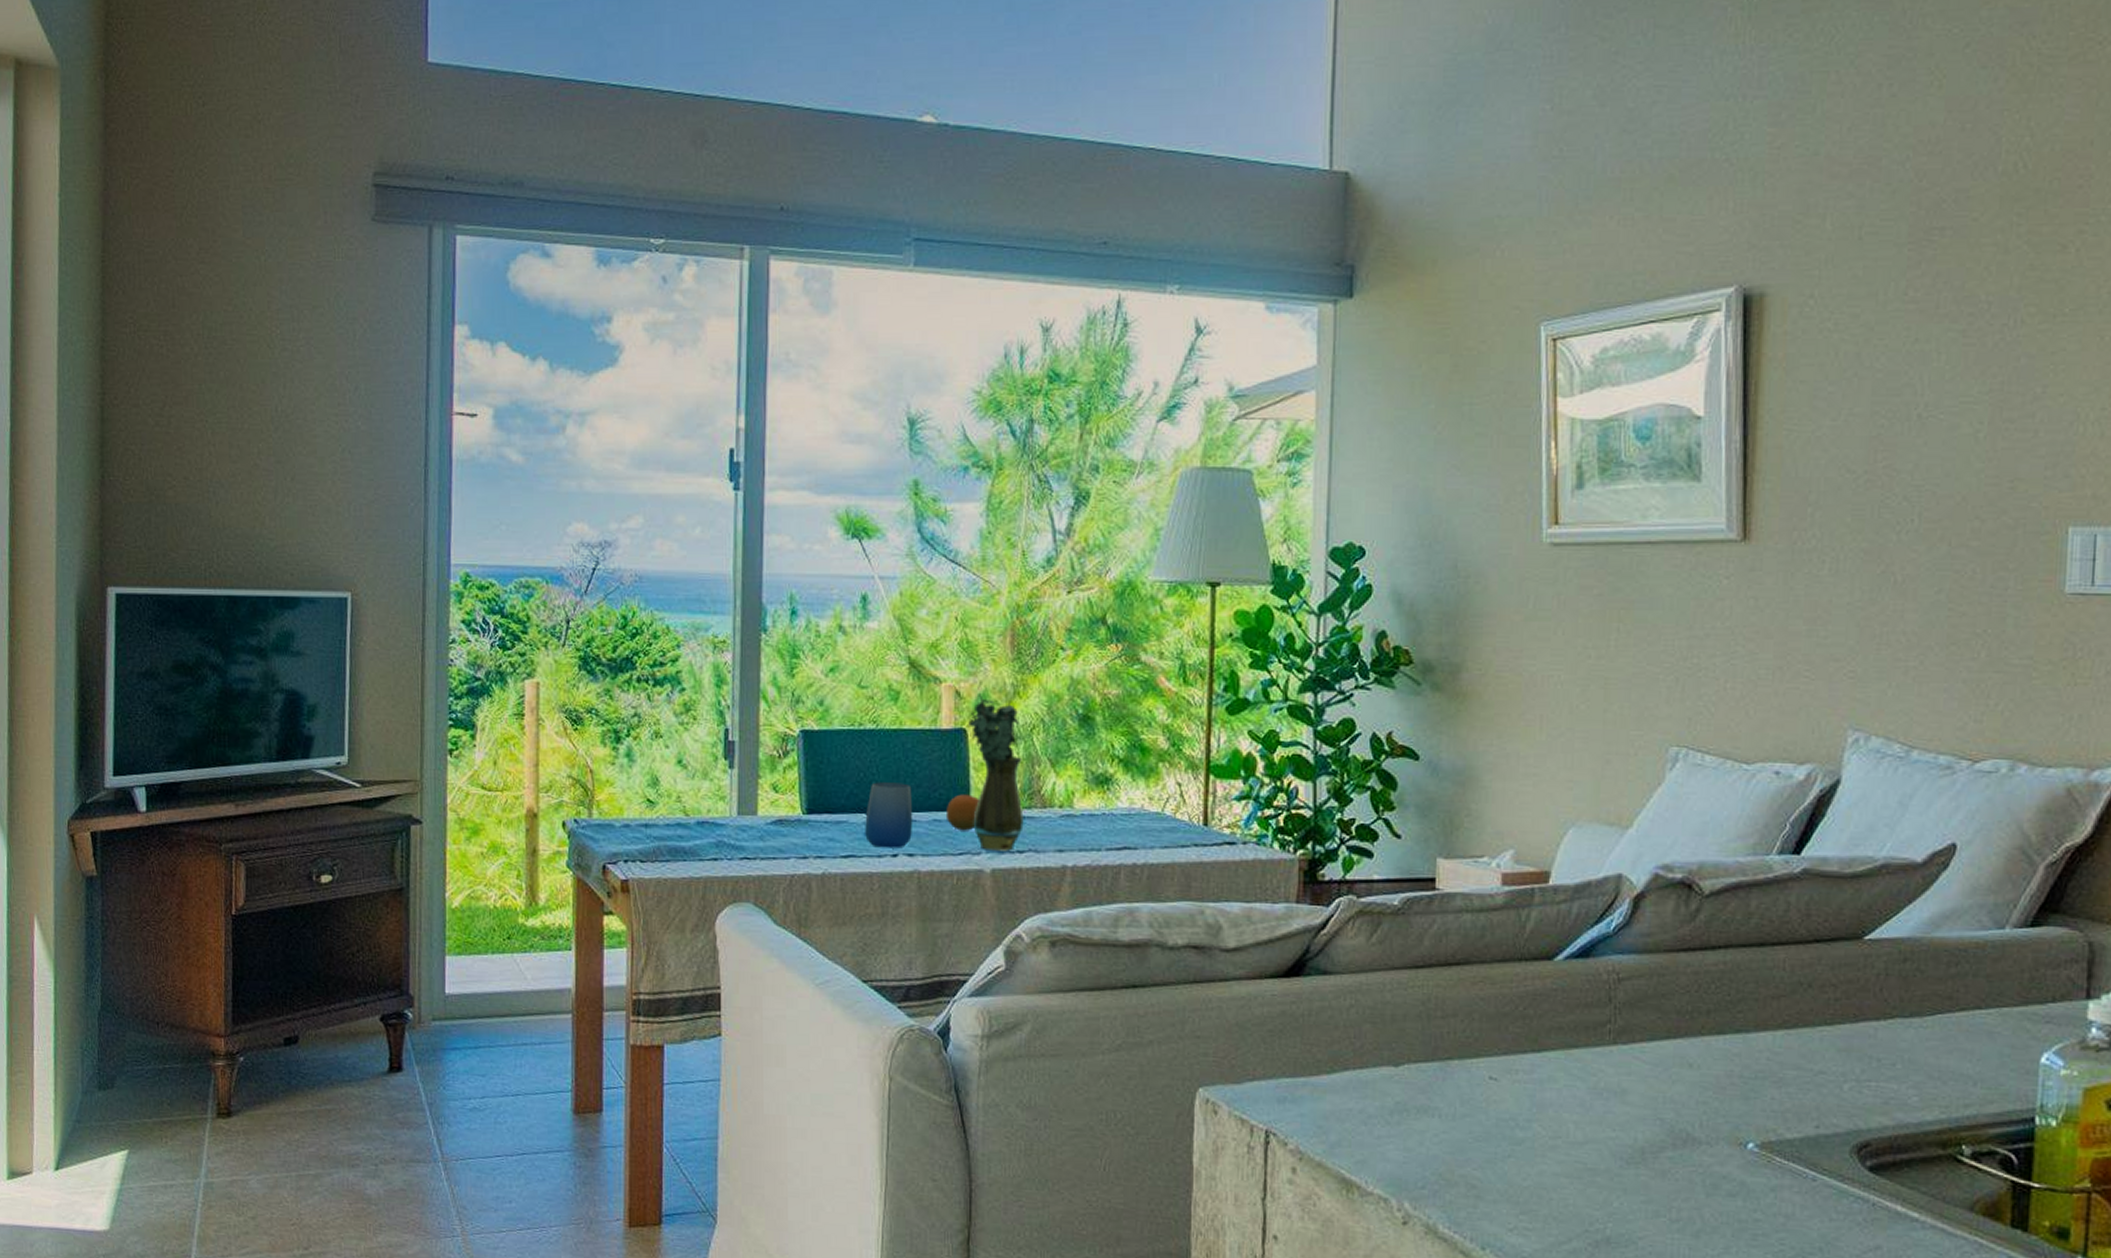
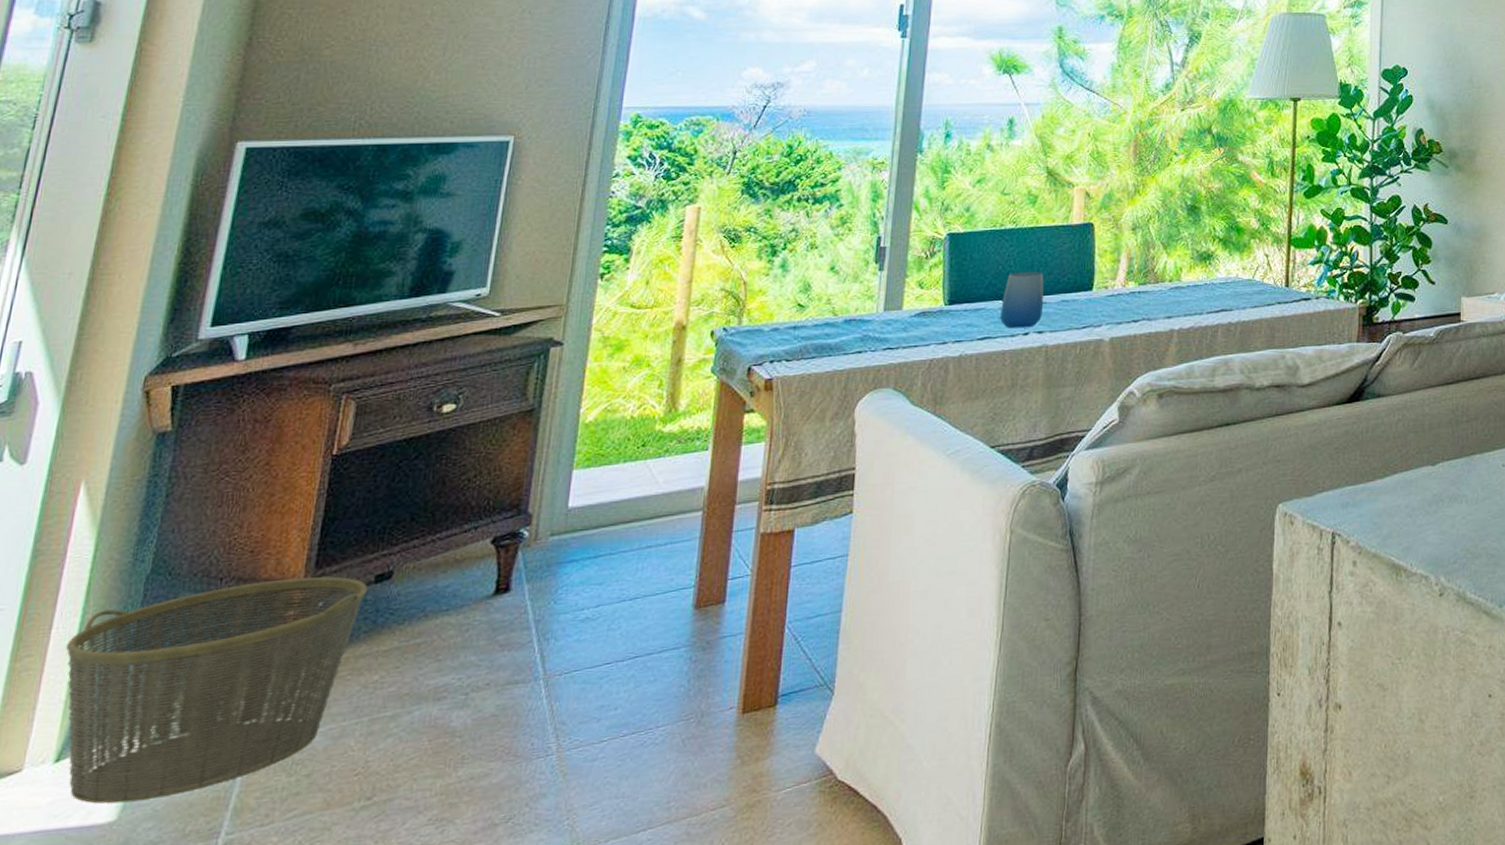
basket: none [47,1030,280,1216] -> present [66,576,368,803]
fruit: present [945,794,979,831] -> none [1072,277,1102,308]
vase: present [968,694,1024,851] -> none [1095,194,1140,322]

